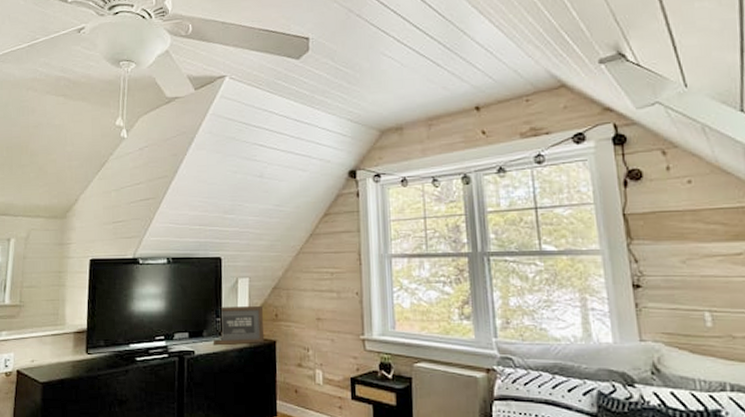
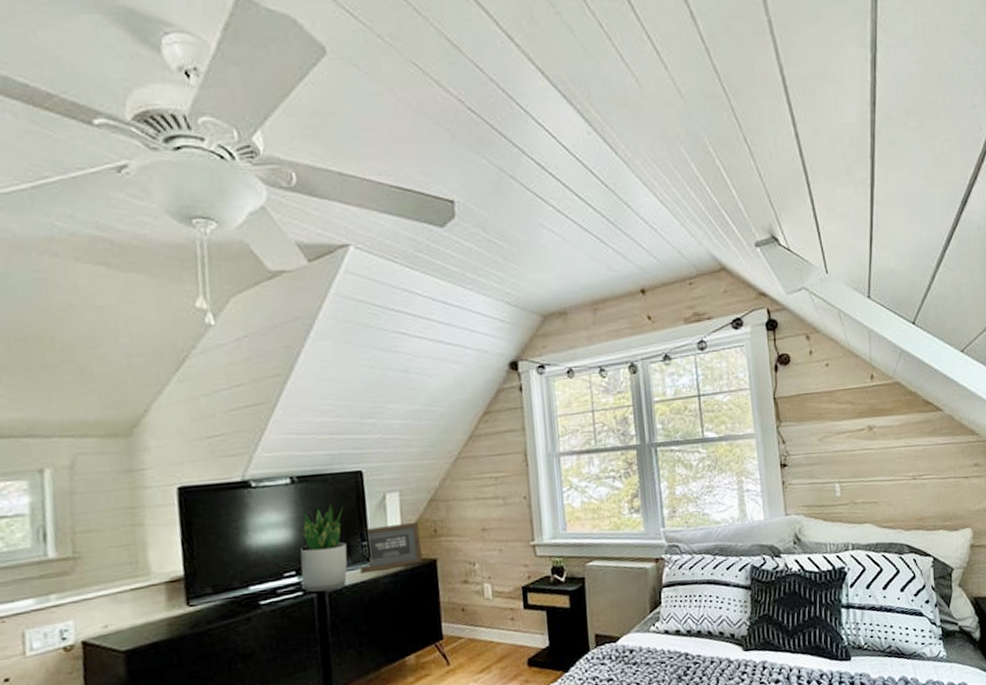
planter: none [168,283,205,357] -> present [298,504,348,593]

